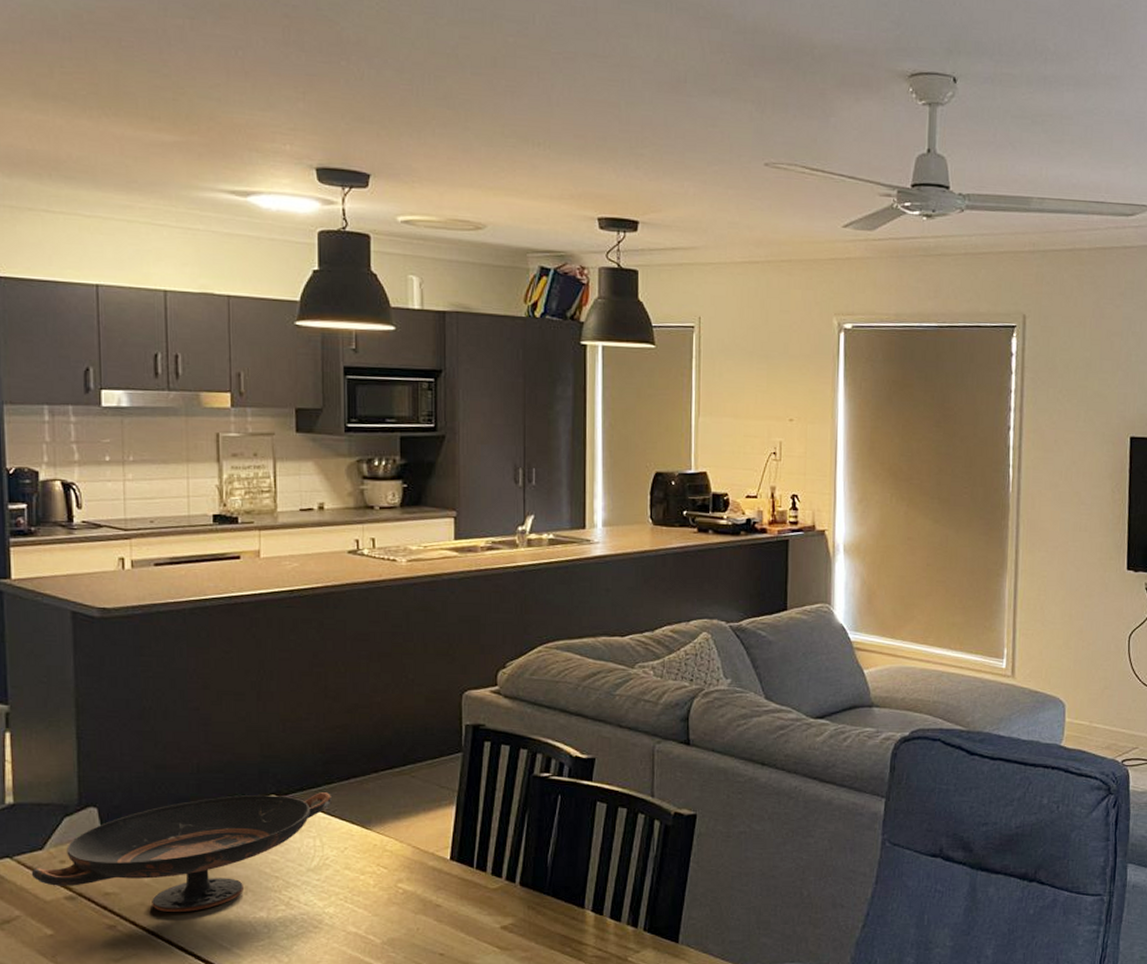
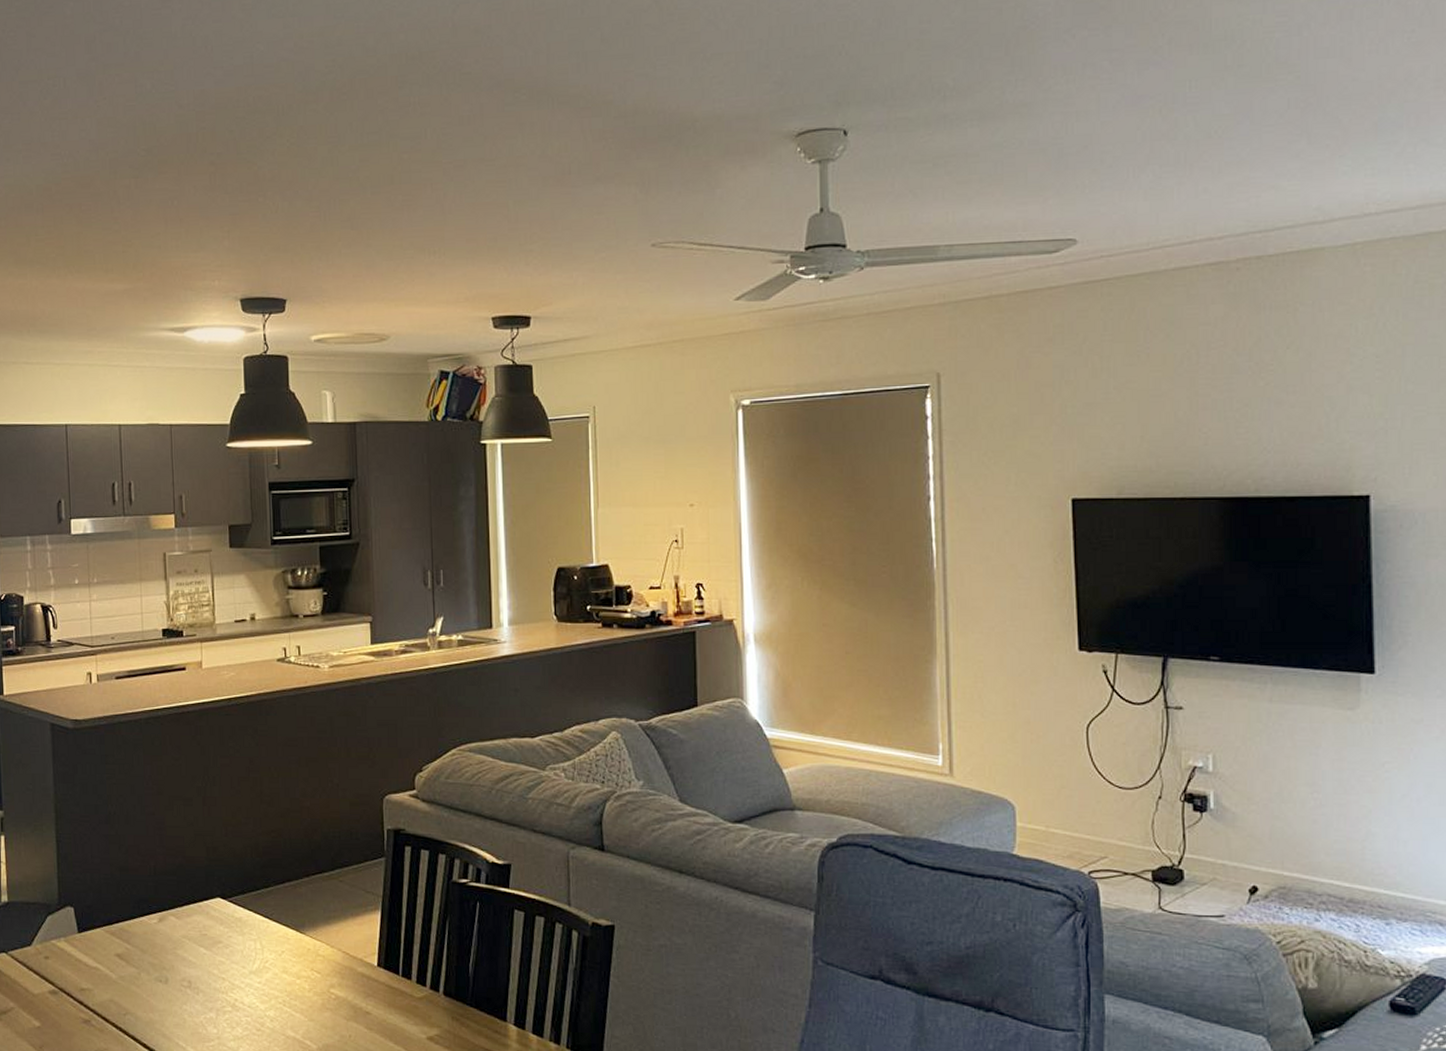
decorative bowl: present [31,792,331,913] -> none [22,896,269,1010]

